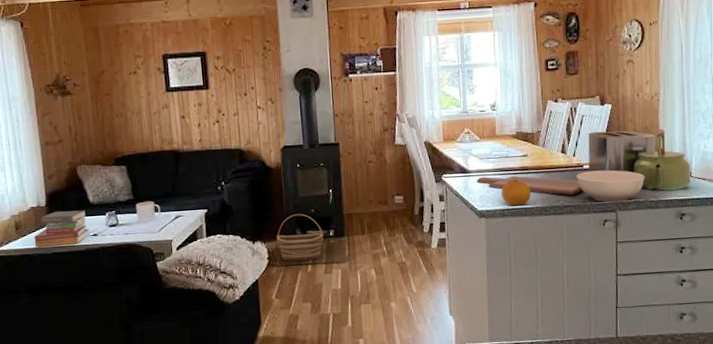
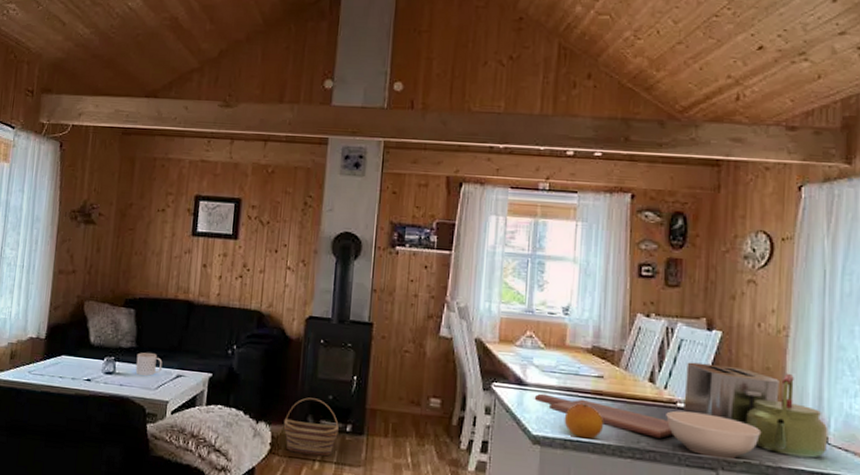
books: present [34,210,90,247] -> none [25,346,84,387]

